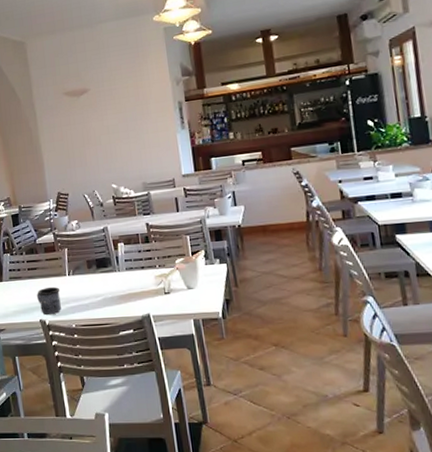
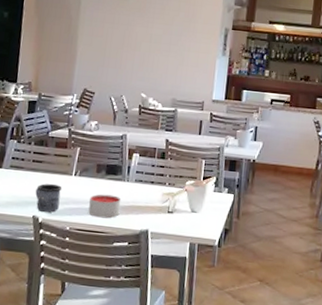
candle: none [87,287,119,311] -> present [88,194,122,218]

